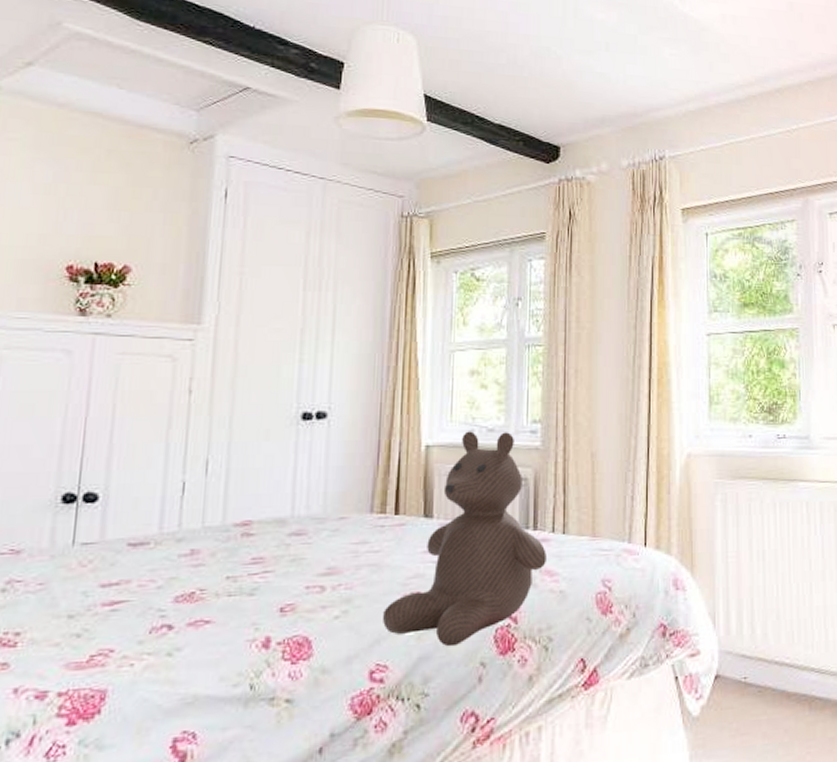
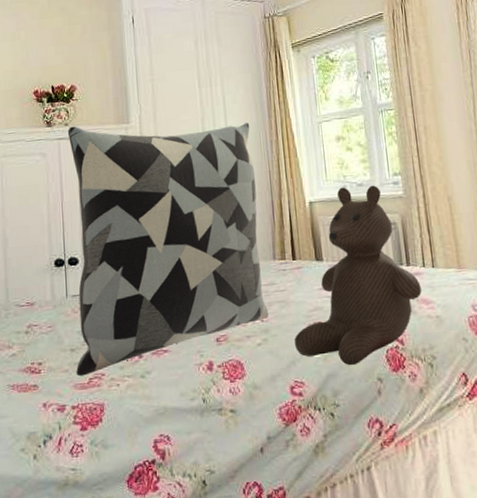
pillow: none [72,319,364,653] -> present [67,123,269,377]

